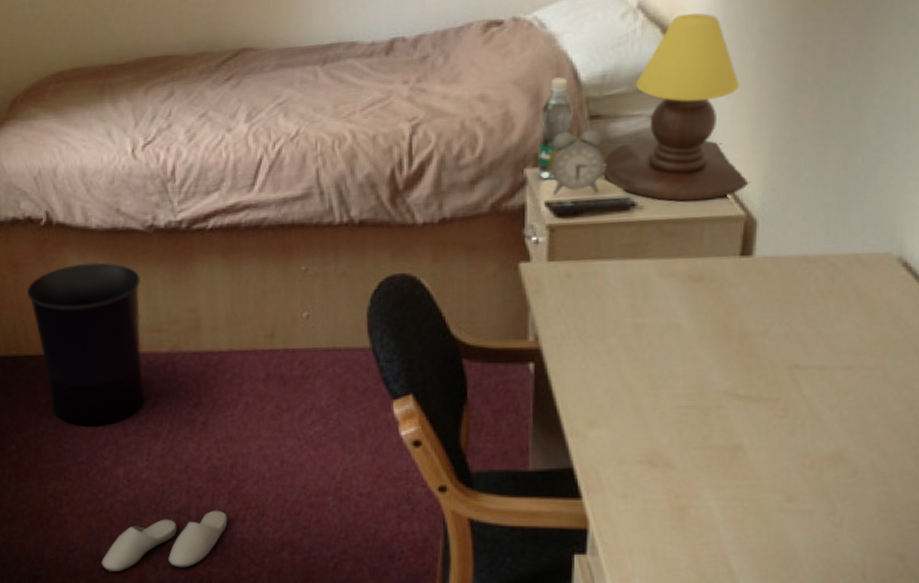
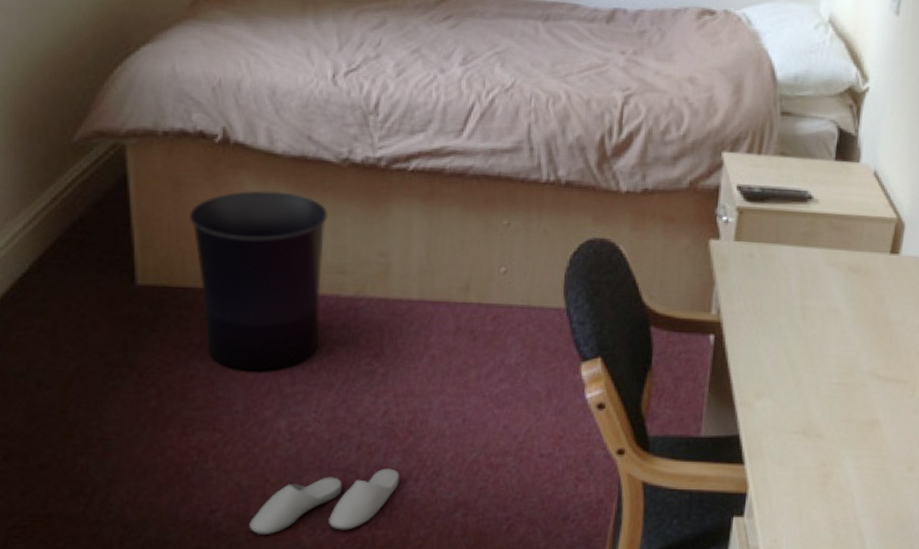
bottle: present [537,77,573,181] -> none [733,72,769,167]
alarm clock: present [549,130,605,196] -> none [743,123,791,183]
table lamp: present [604,13,751,202] -> none [789,34,903,202]

